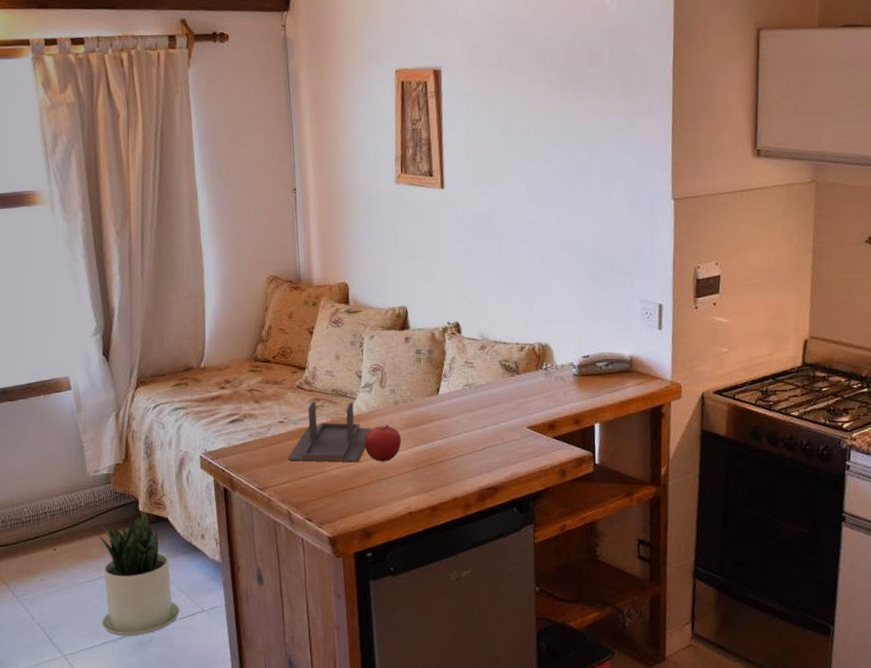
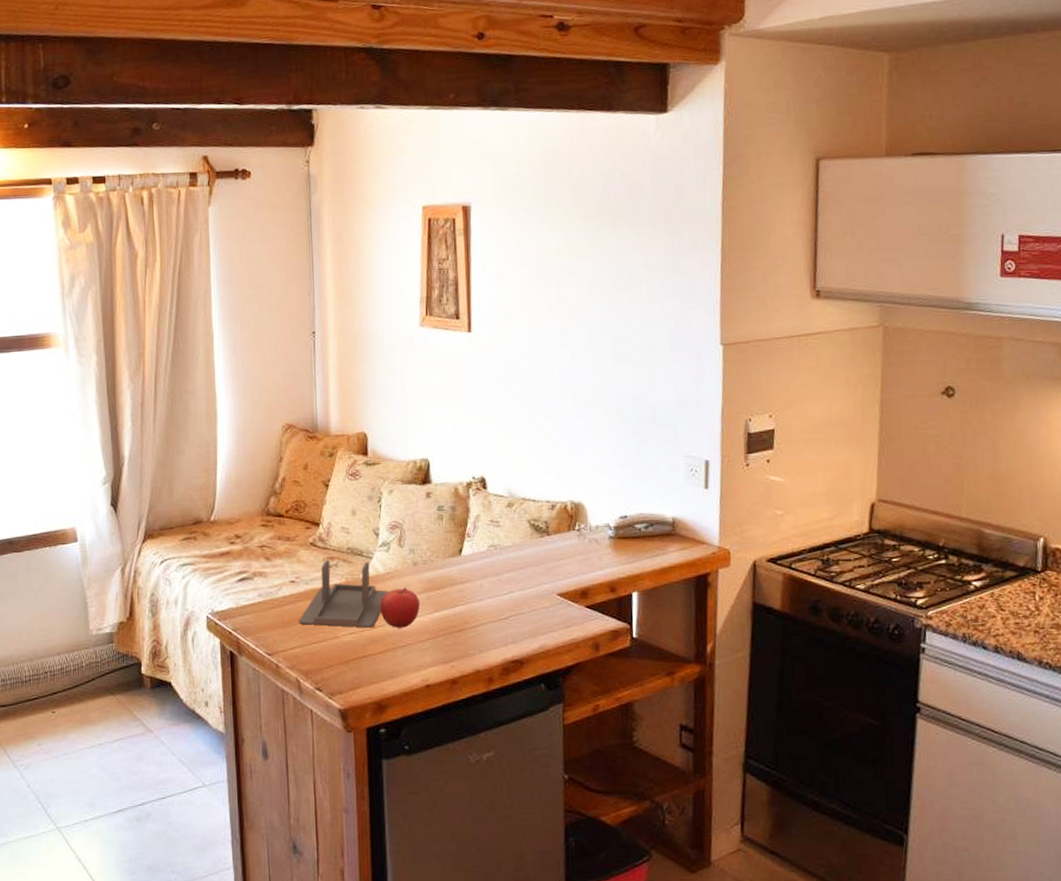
planter: present [97,512,180,636] -> none [98,675,180,810]

